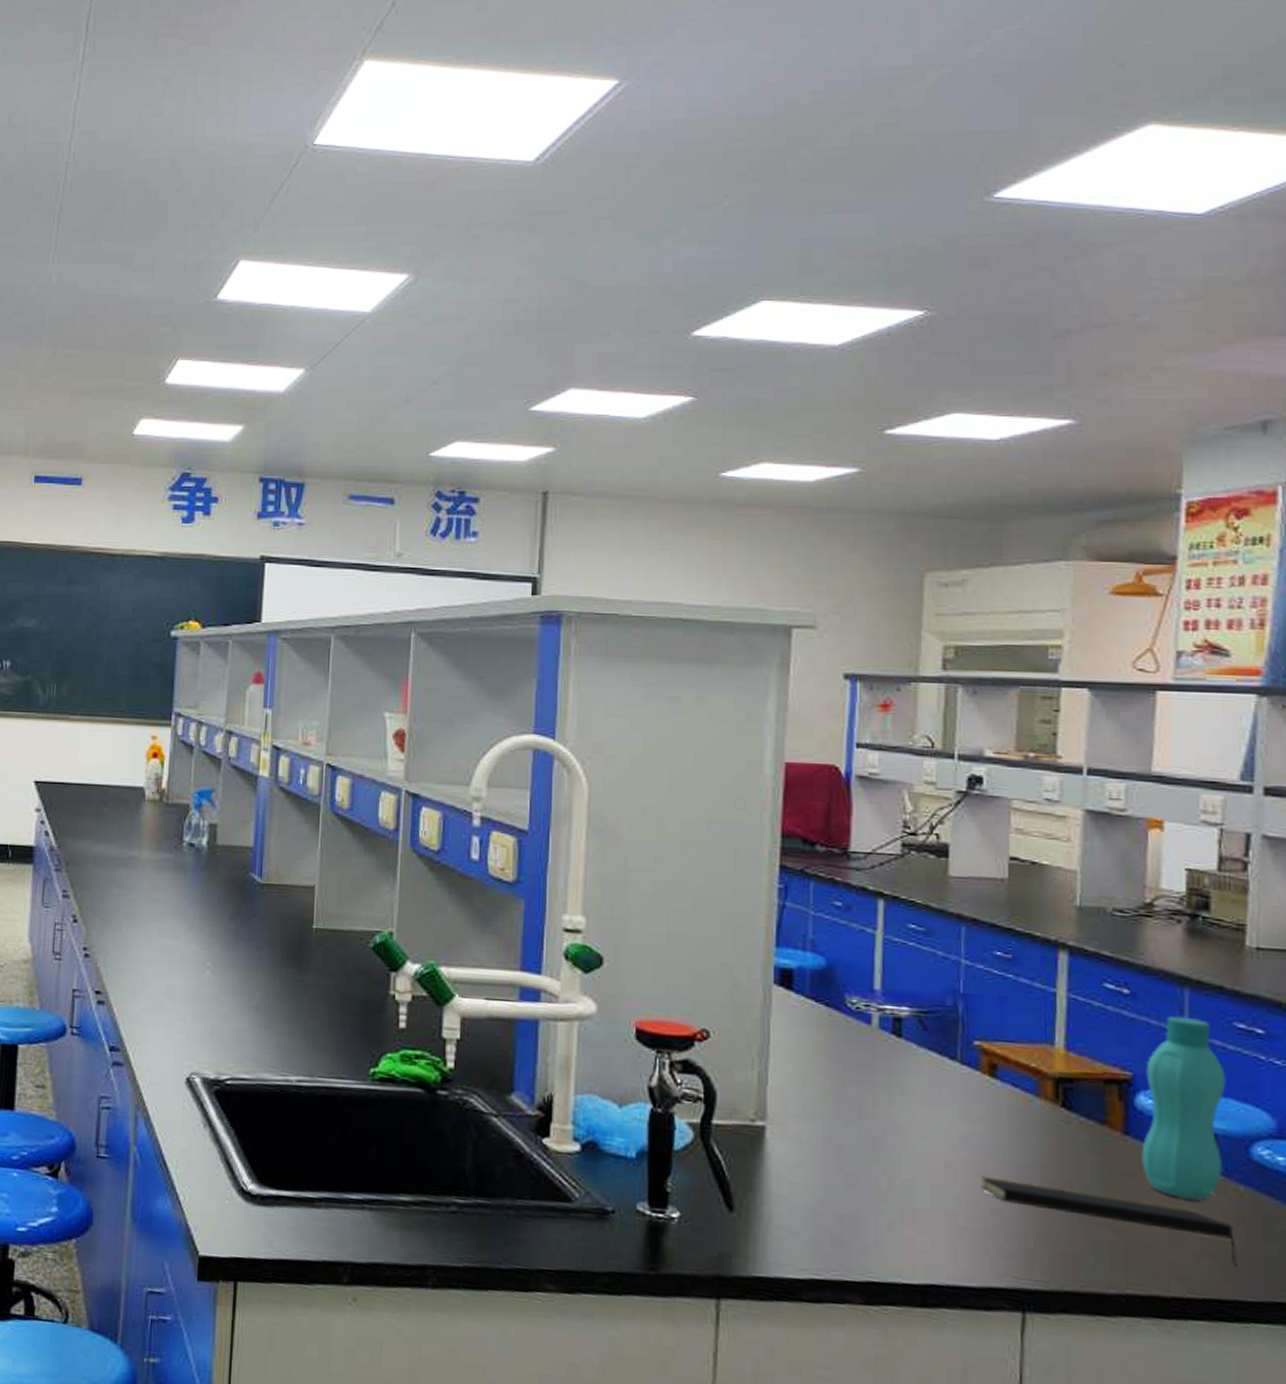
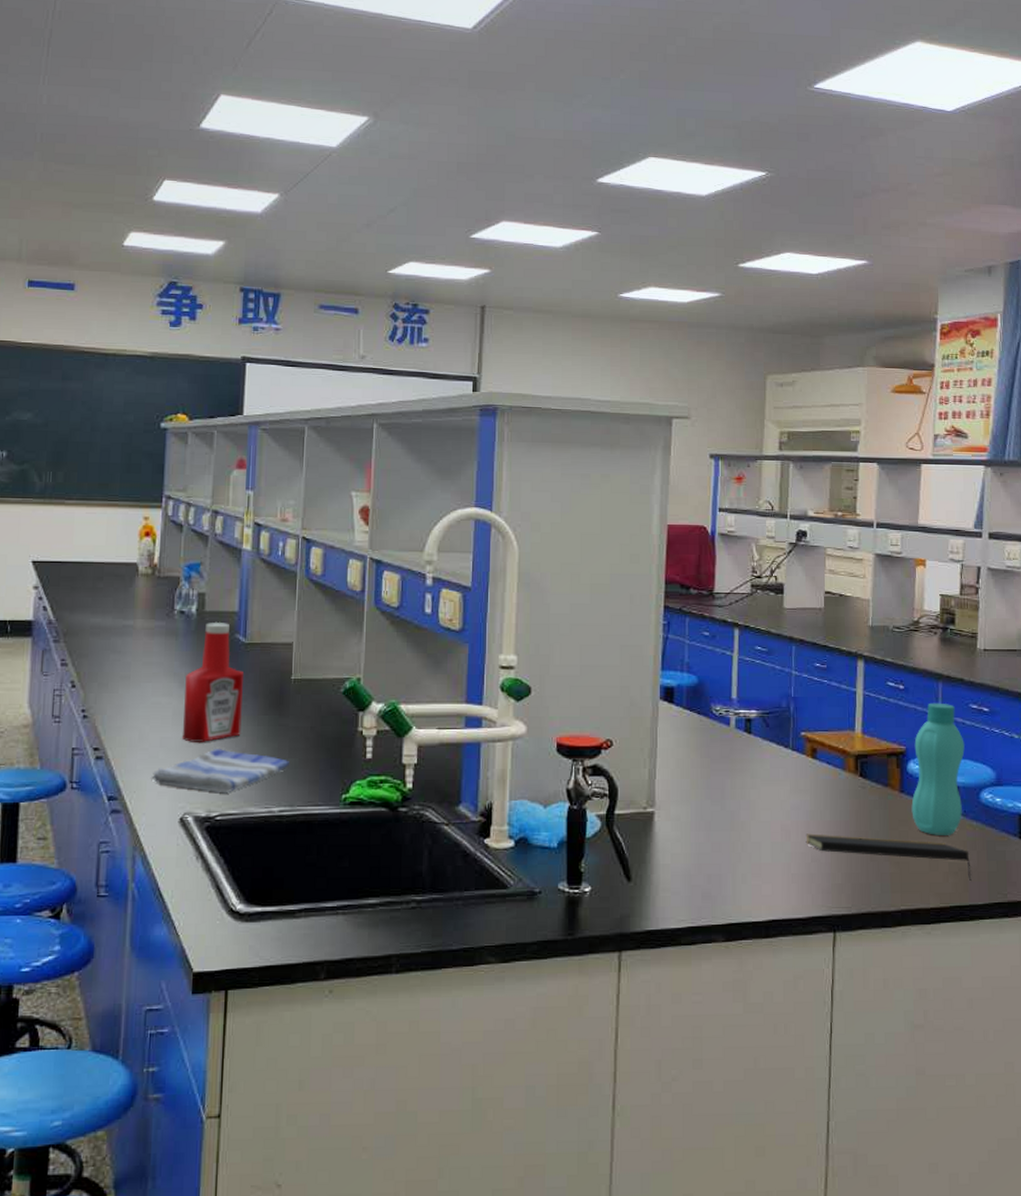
dish towel: none [156,1002,311,1054] -> present [151,749,290,792]
ketchup bottle: none [191,858,258,995] -> present [183,623,243,744]

